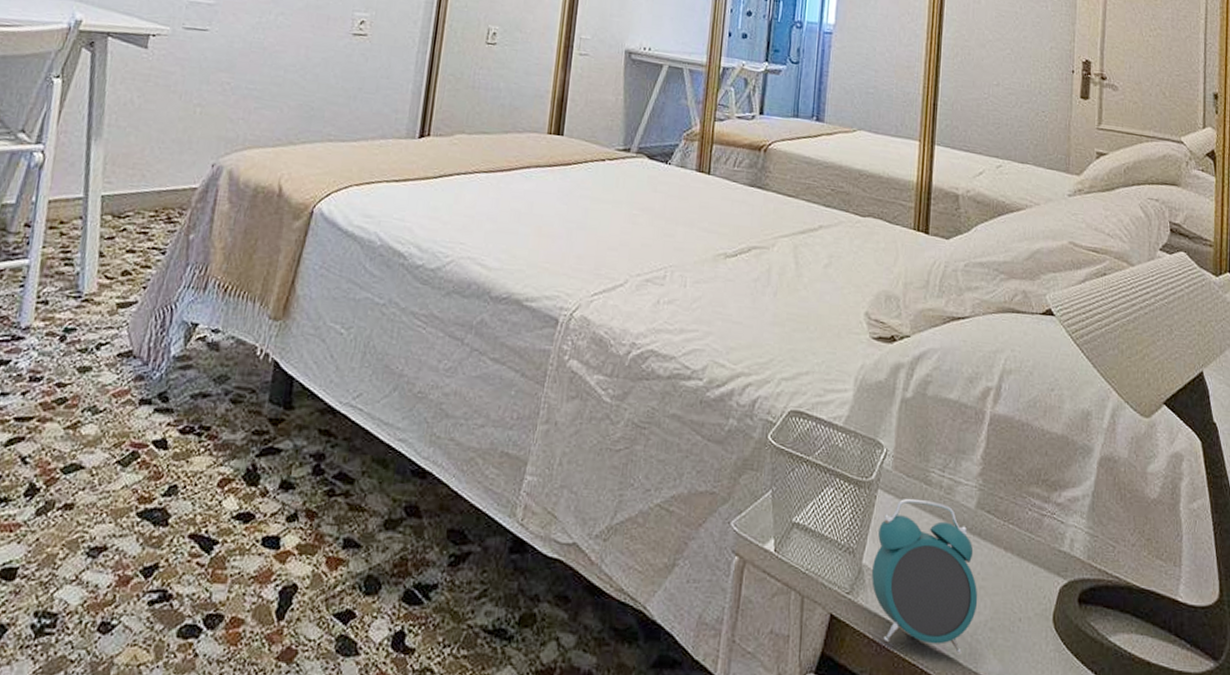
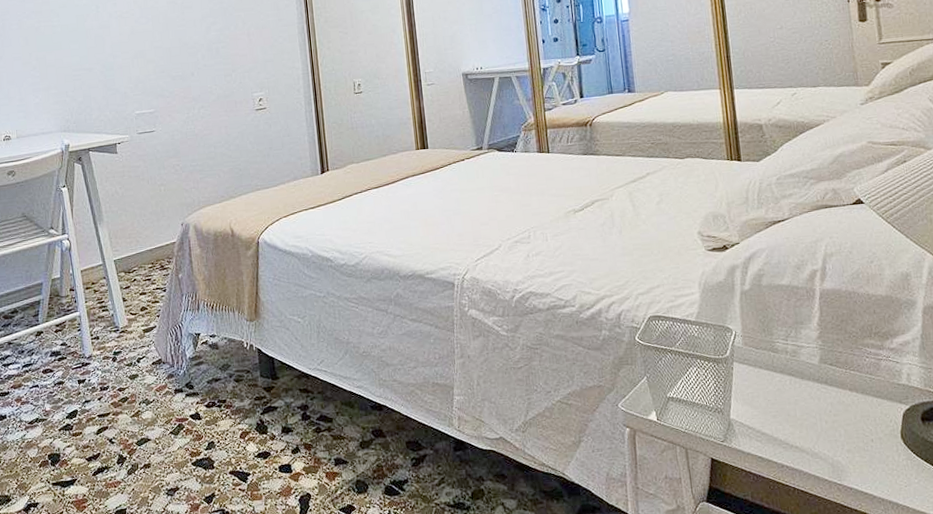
alarm clock: present [872,498,978,655] -> none [739,363,833,474]

